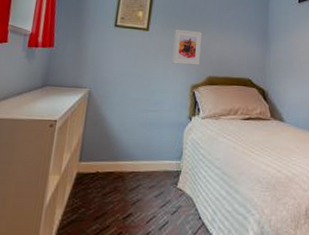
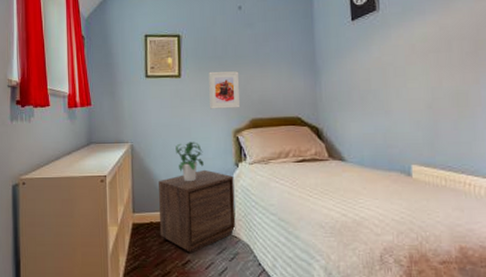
nightstand: none [104,120,186,205] -> present [159,169,236,253]
potted plant: none [133,92,160,133] -> present [176,141,204,182]

